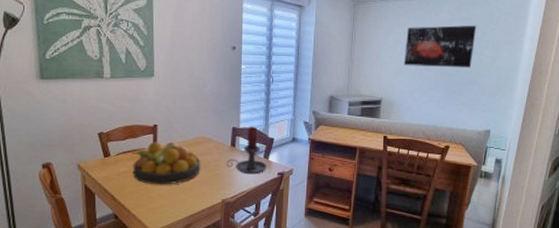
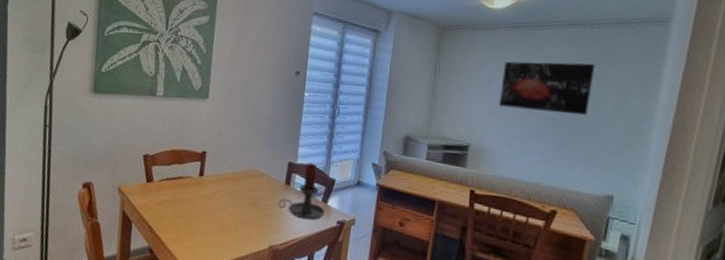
fruit bowl: present [131,142,201,185] -> none [174,170,250,221]

